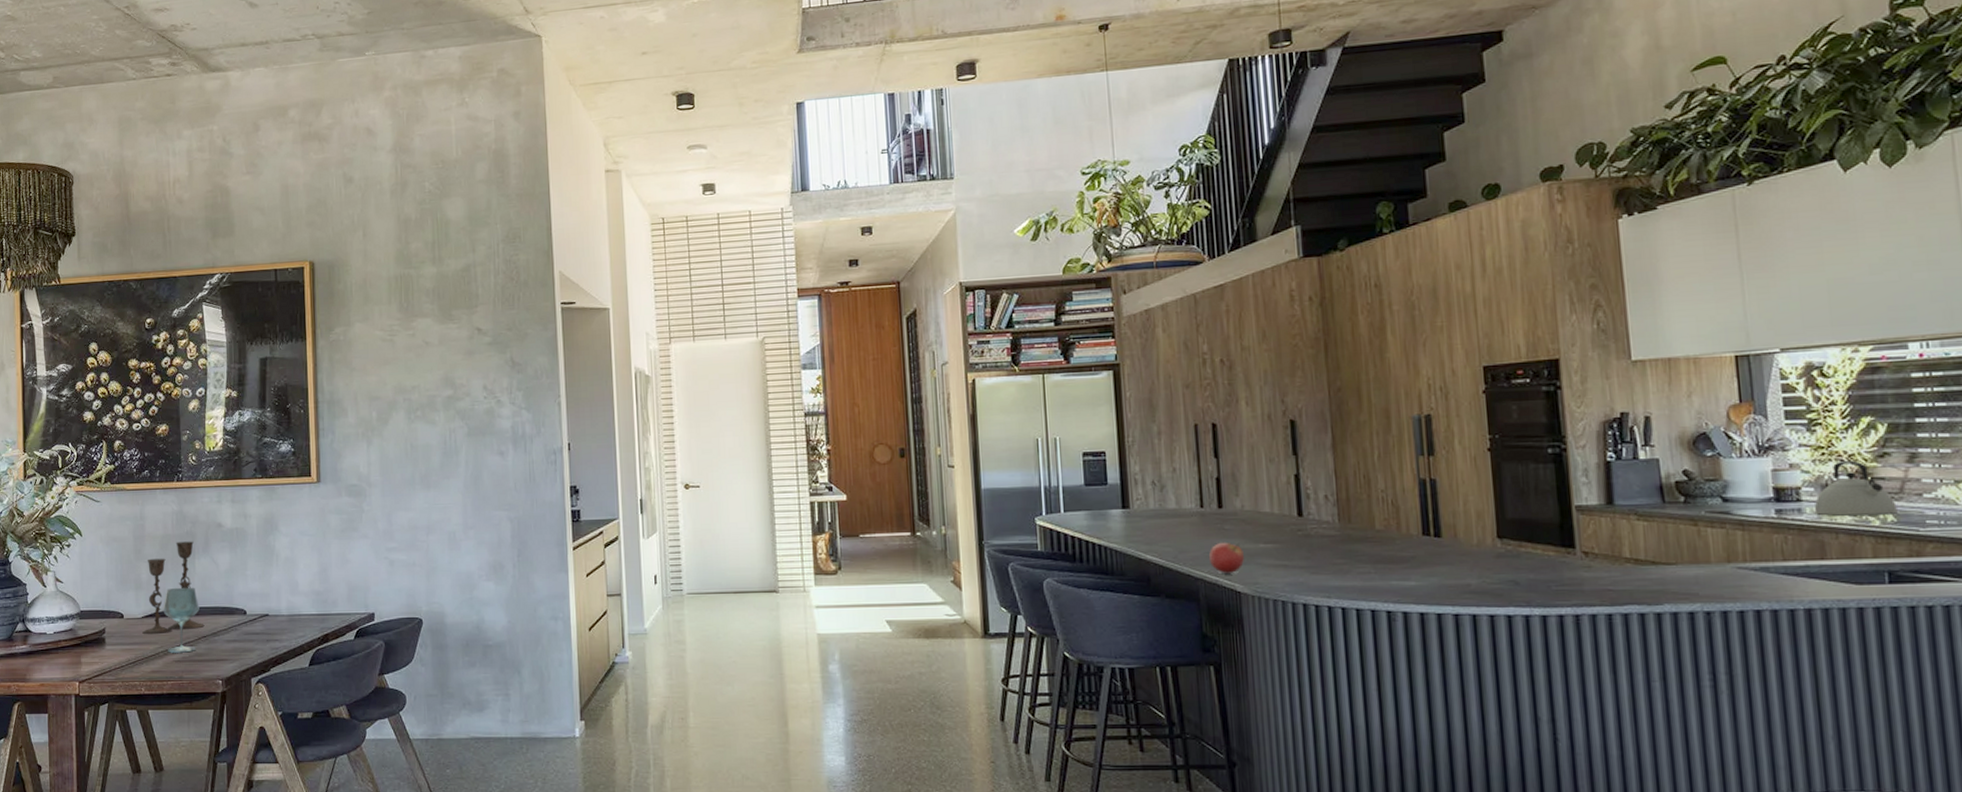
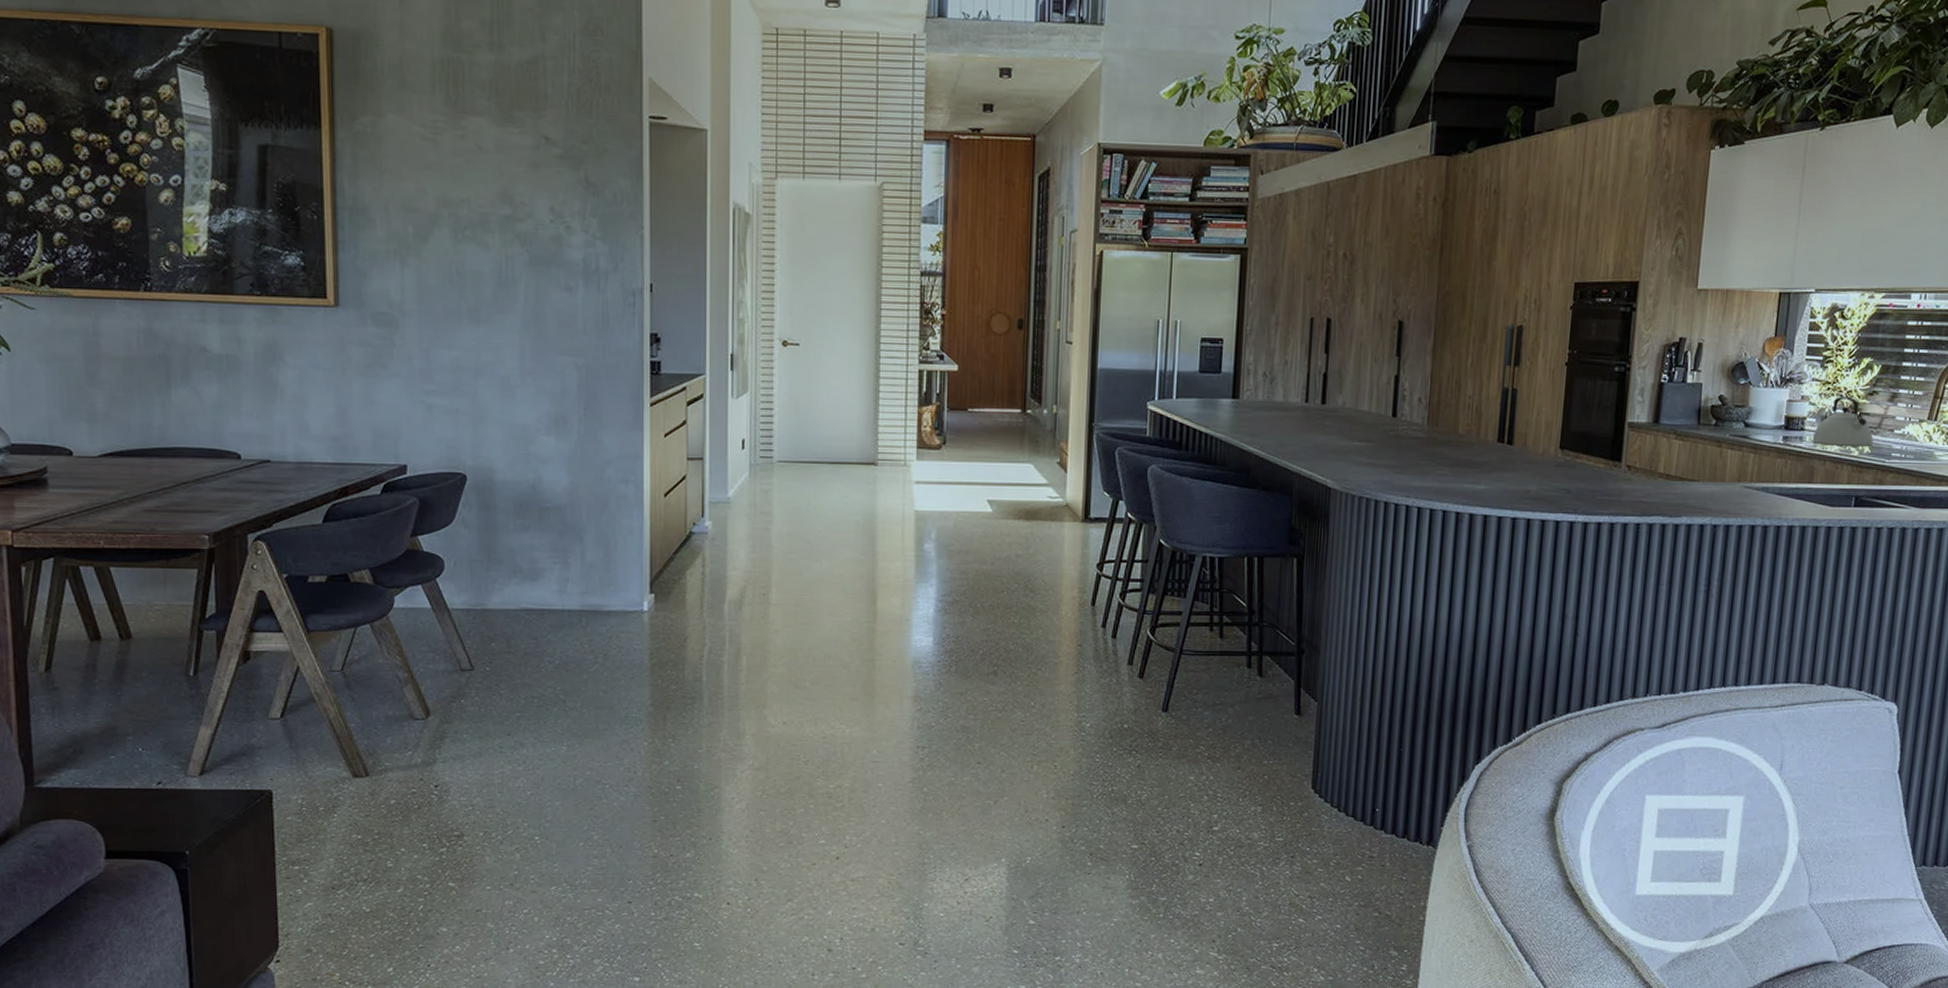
candlestick: present [142,541,205,635] -> none [99,366,185,478]
wine glass: present [163,587,199,653] -> none [127,422,177,501]
fruit: present [1208,542,1245,575] -> none [1306,437,1340,470]

